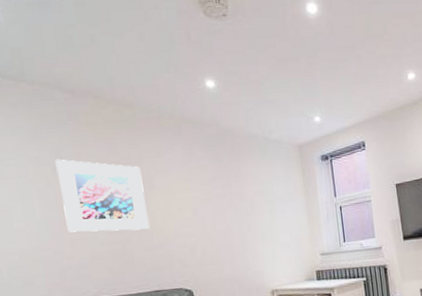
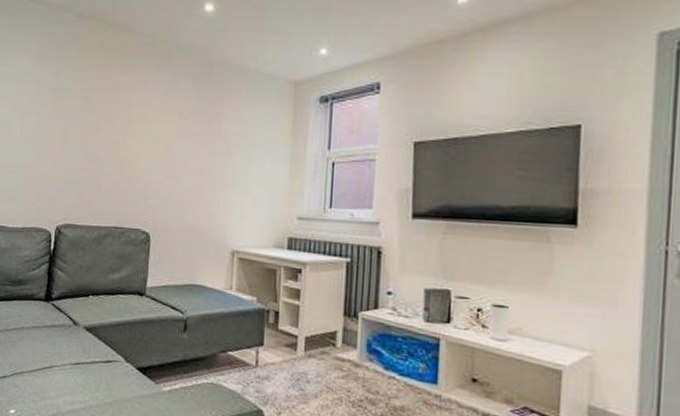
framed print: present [55,159,150,233] -> none [51,80,125,160]

